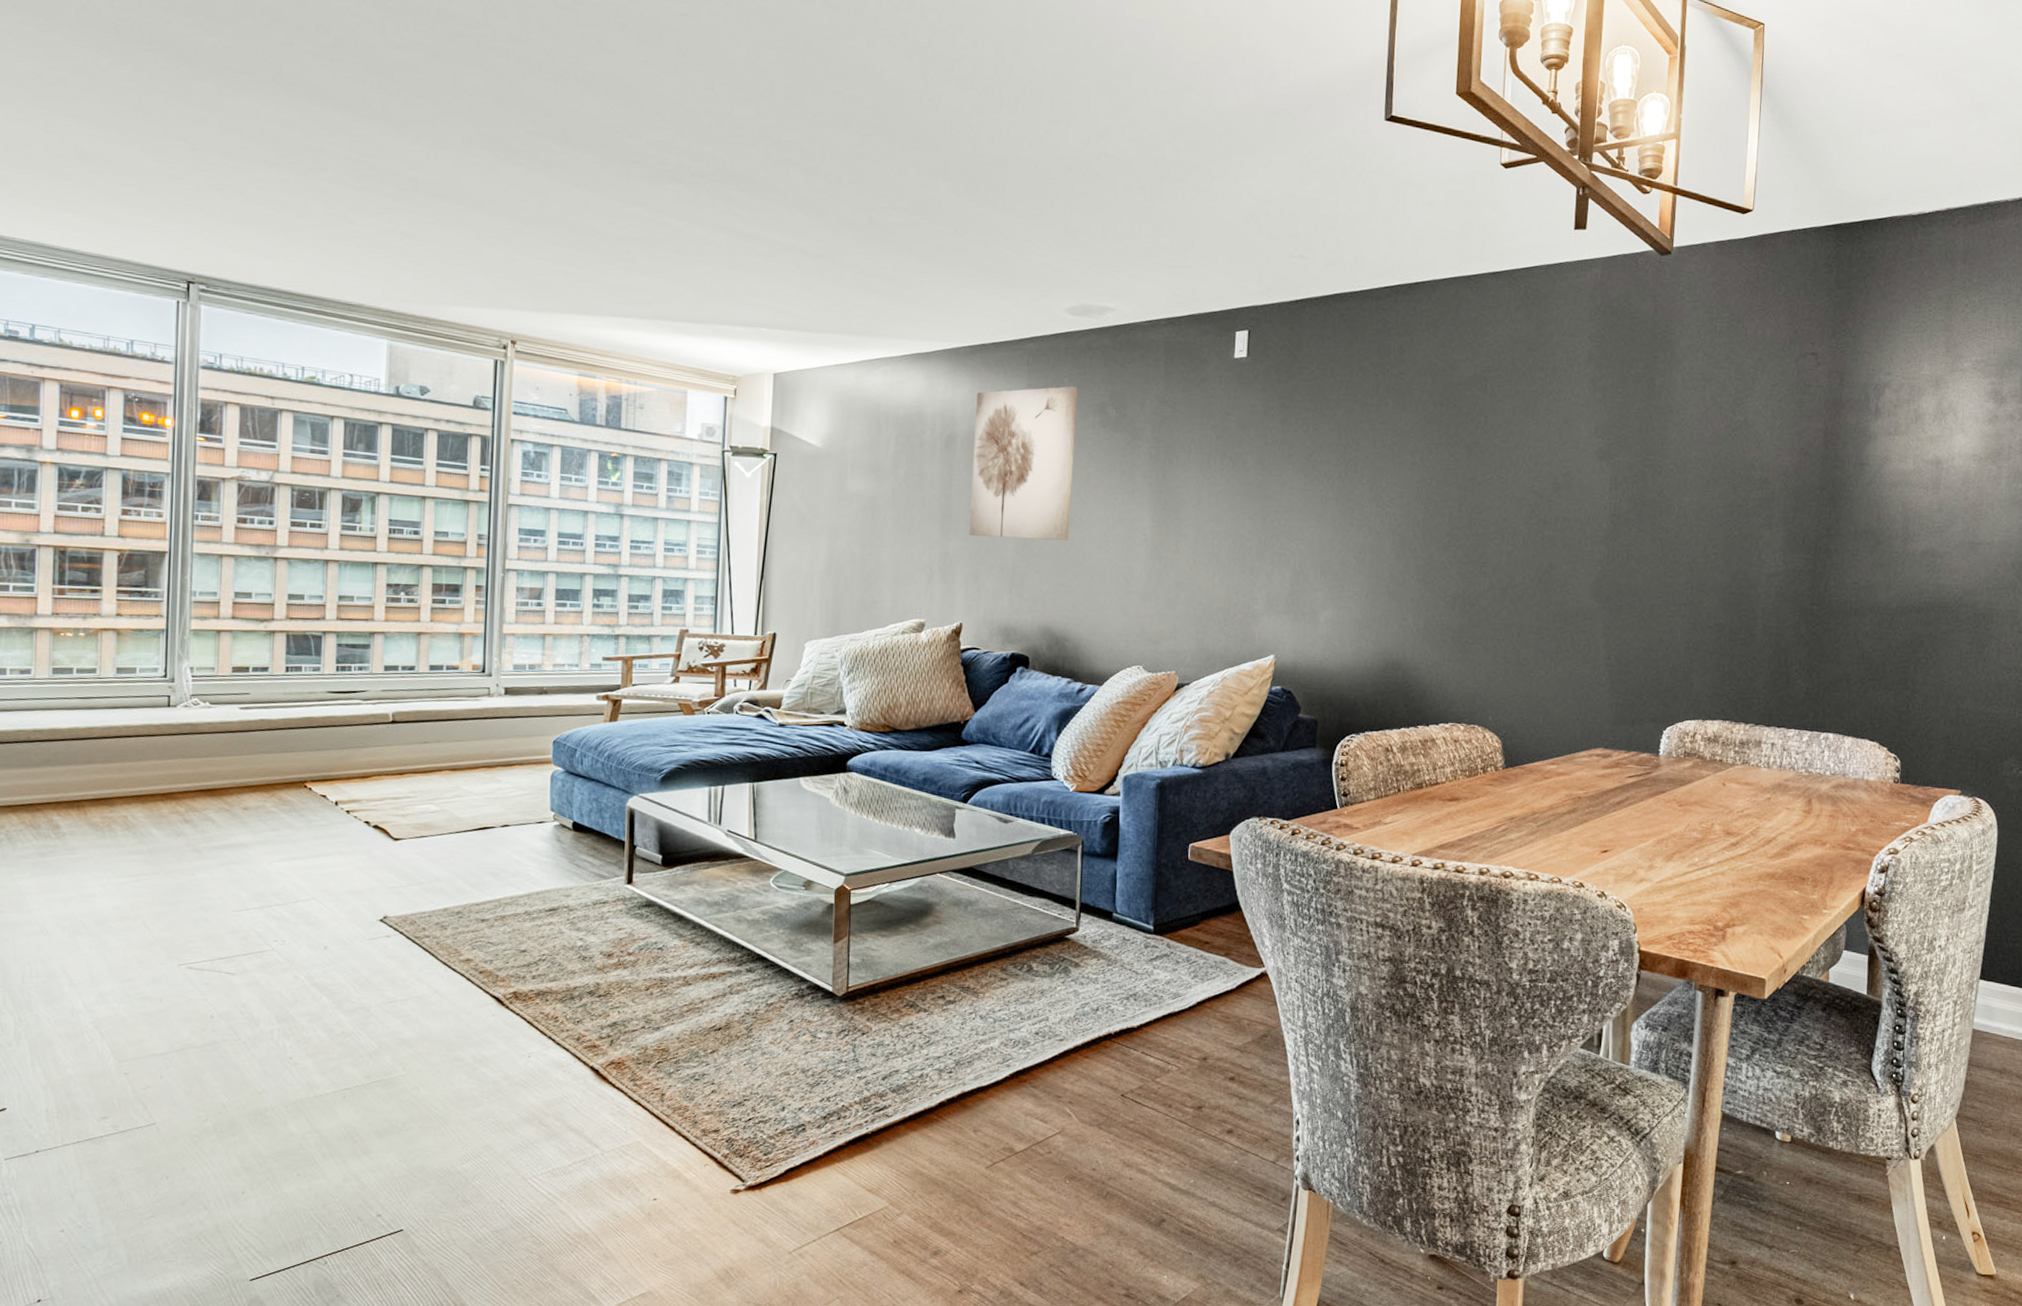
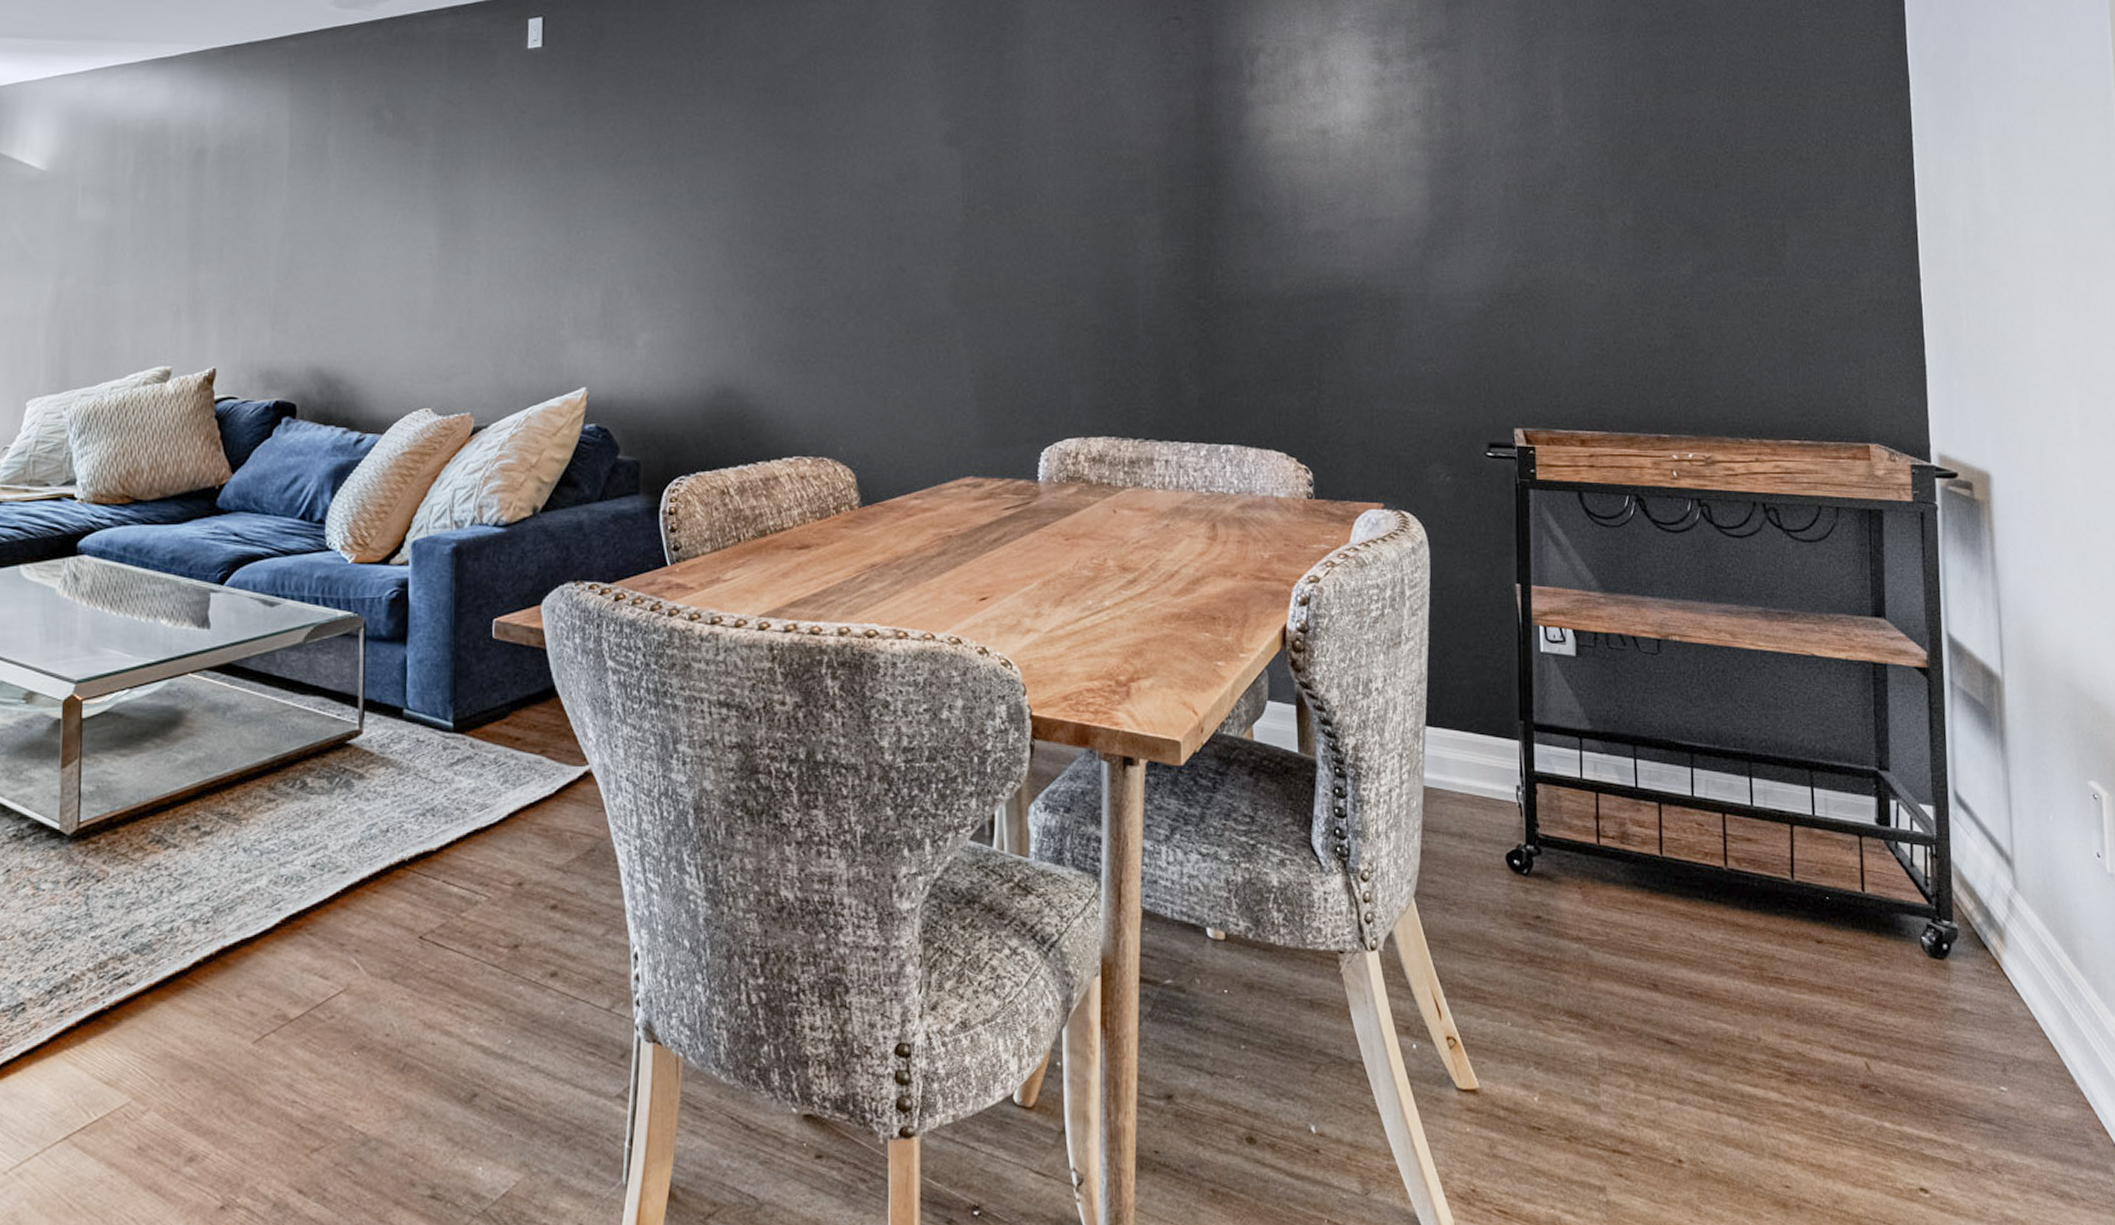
wall art: present [968,386,1078,541] -> none [222,88,348,266]

